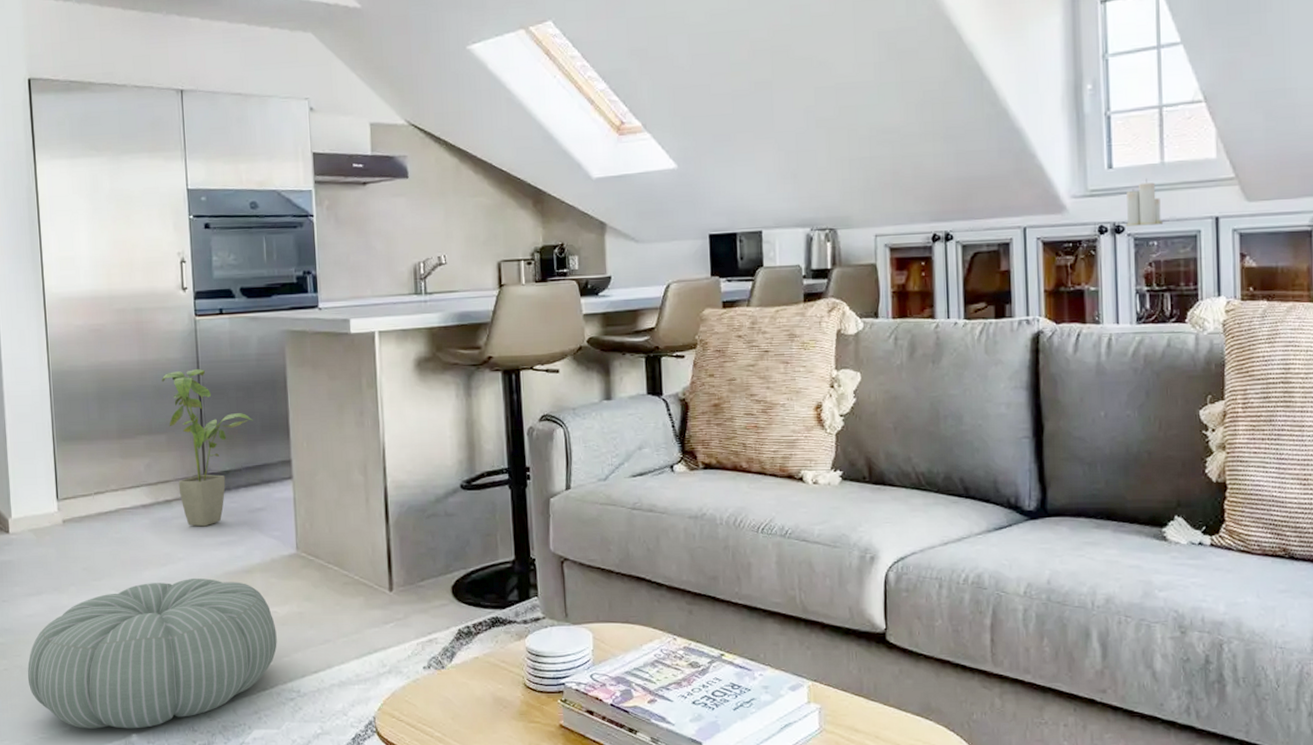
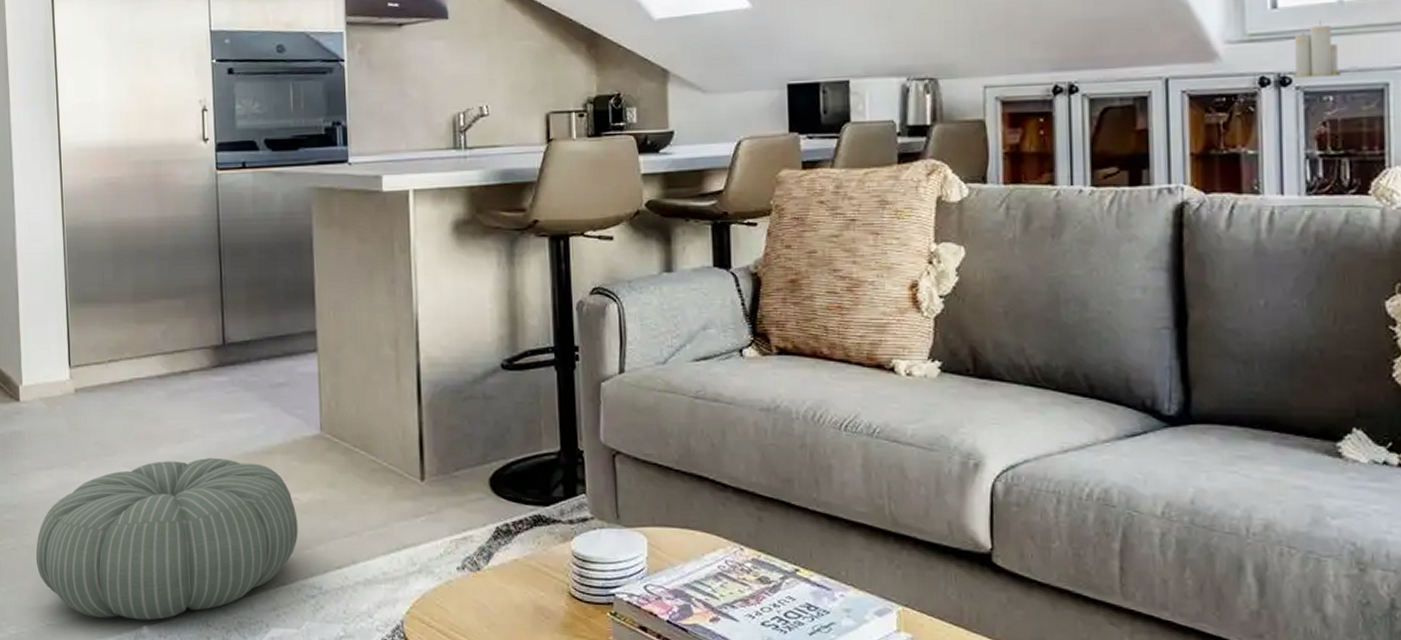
house plant: present [161,368,253,527] -> none [180,227,276,402]

